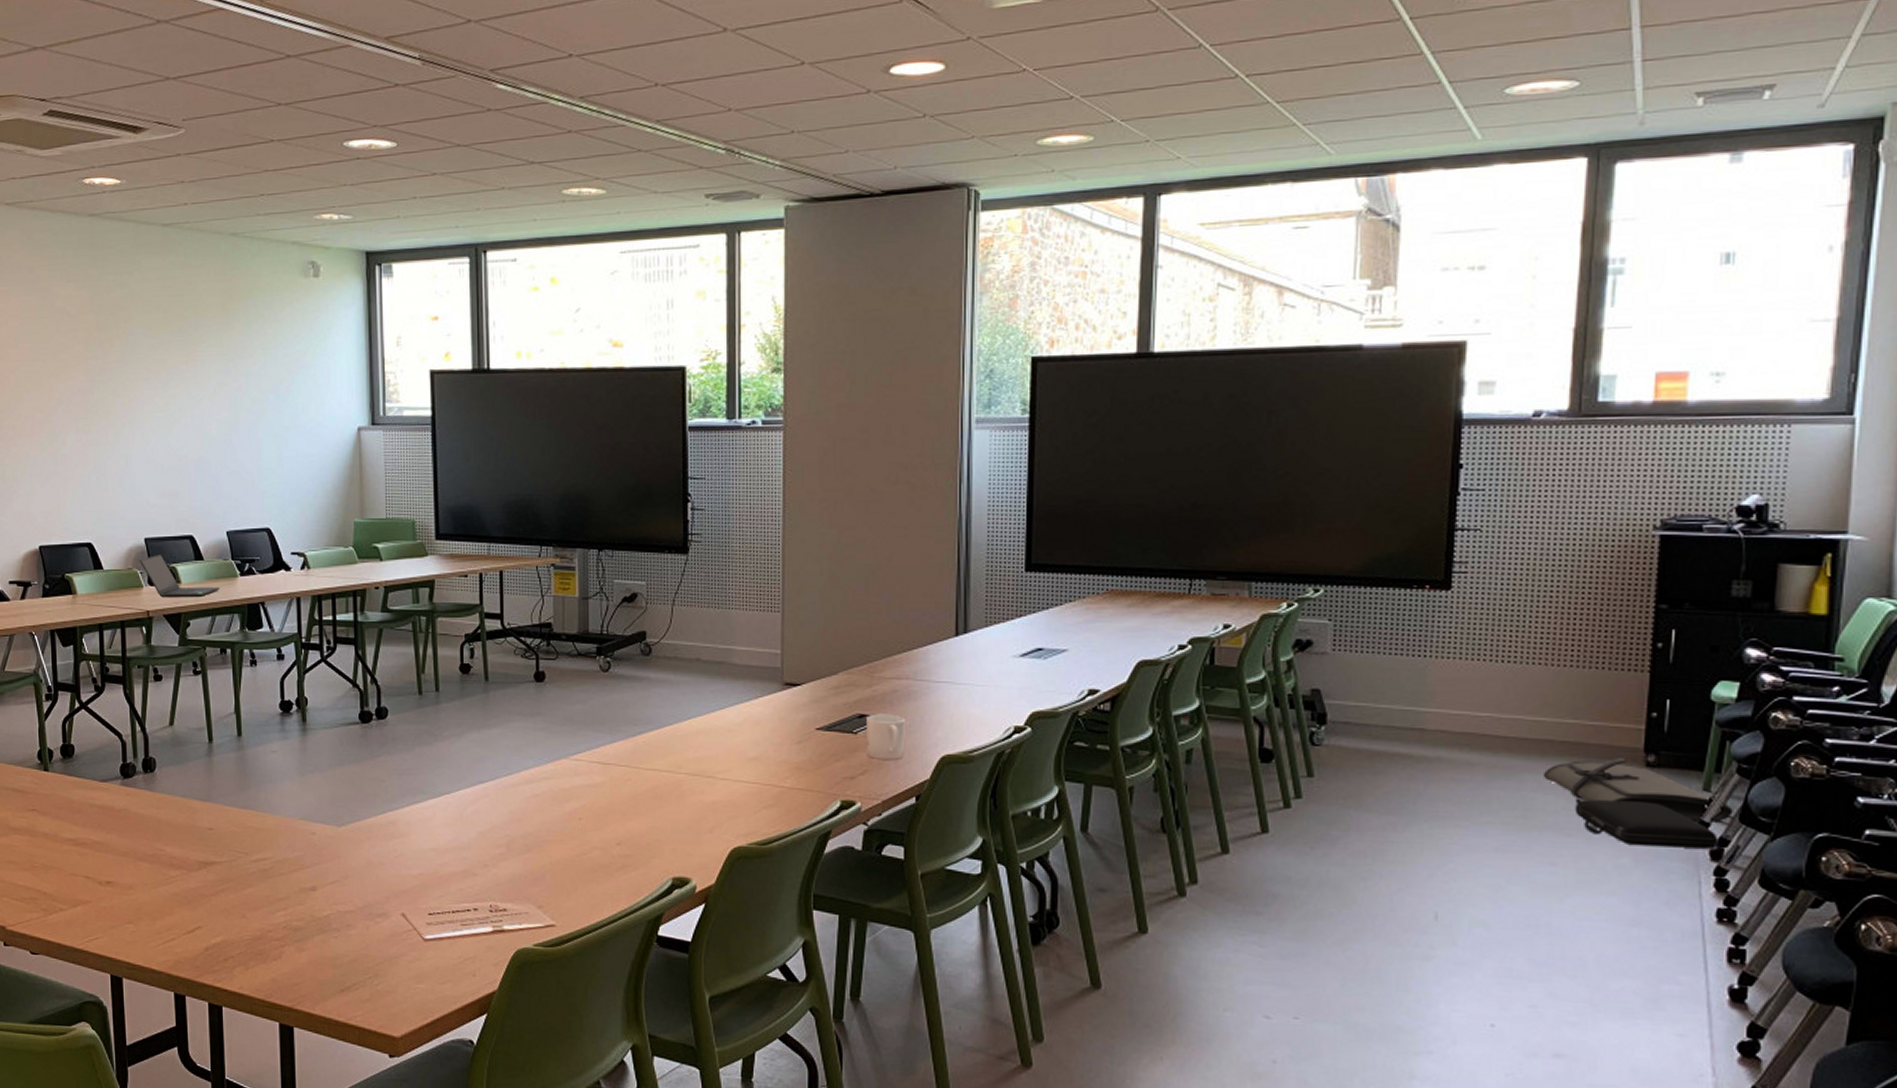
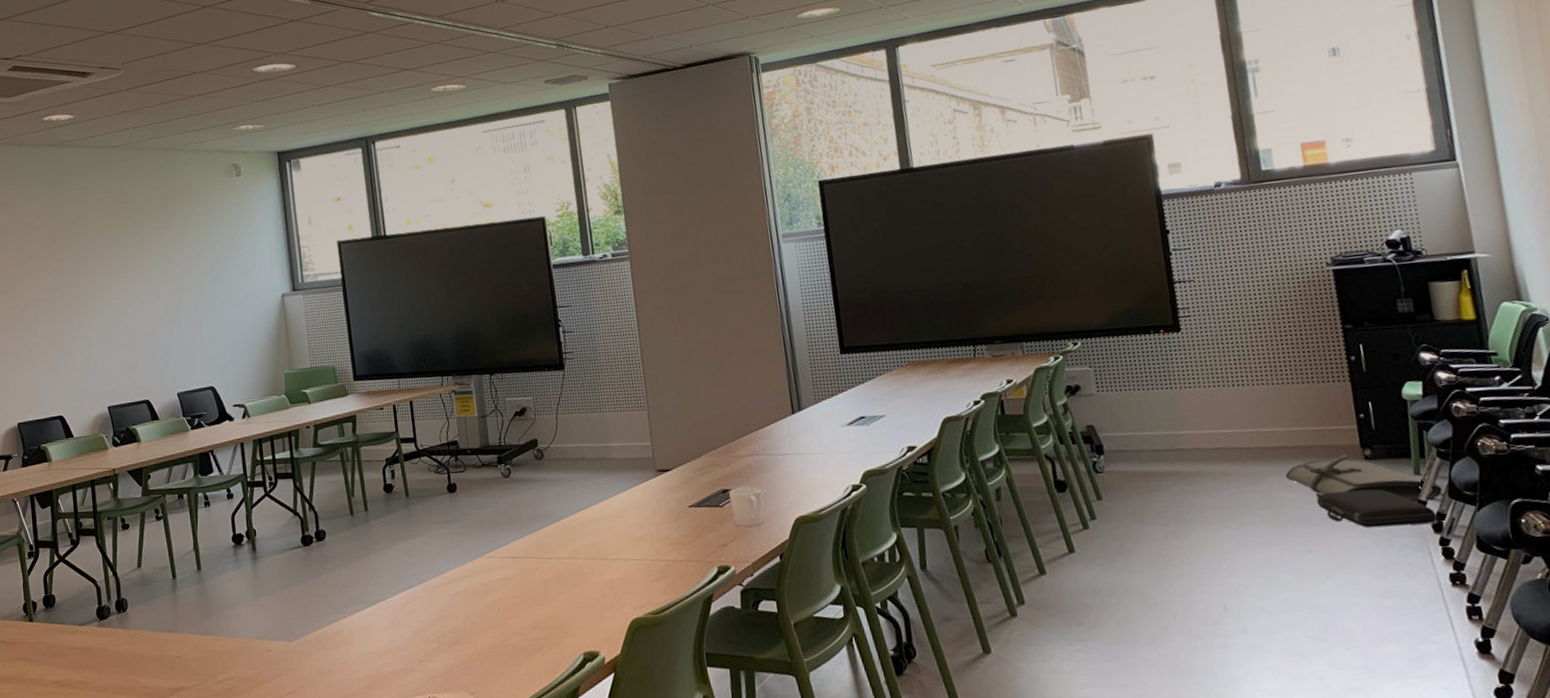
laptop: present [139,554,220,596] -> none [104,418,175,455]

